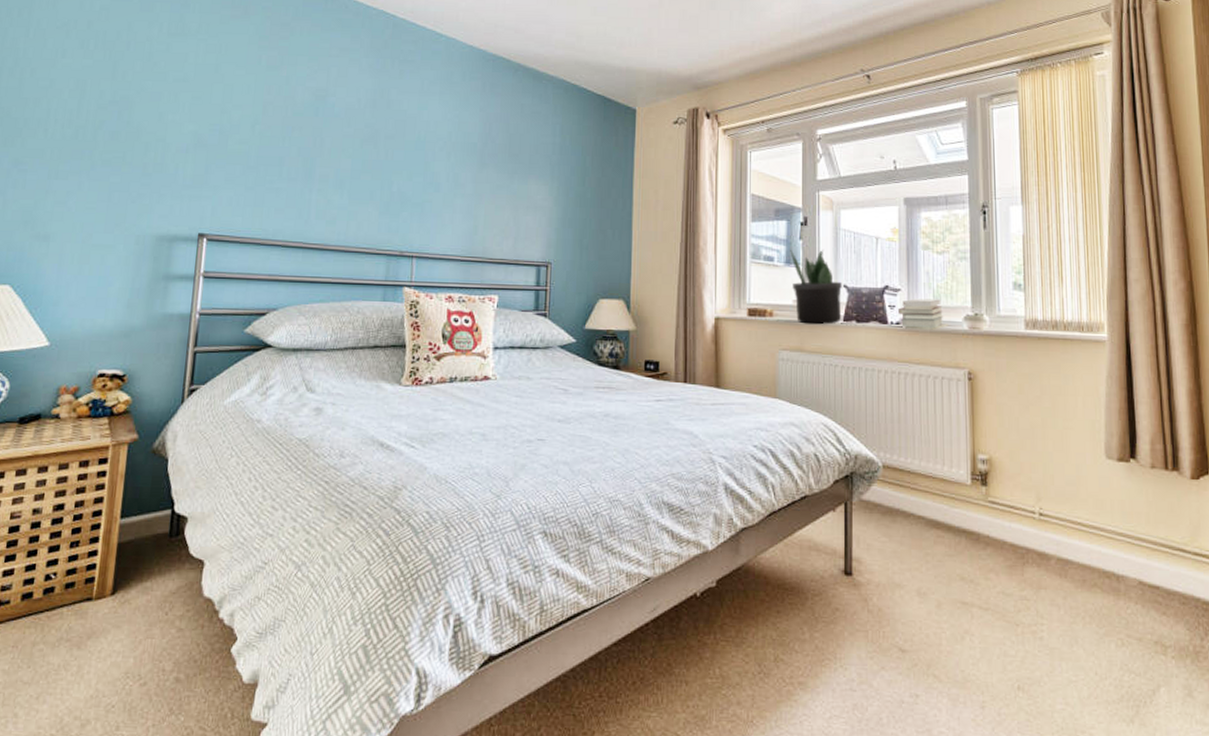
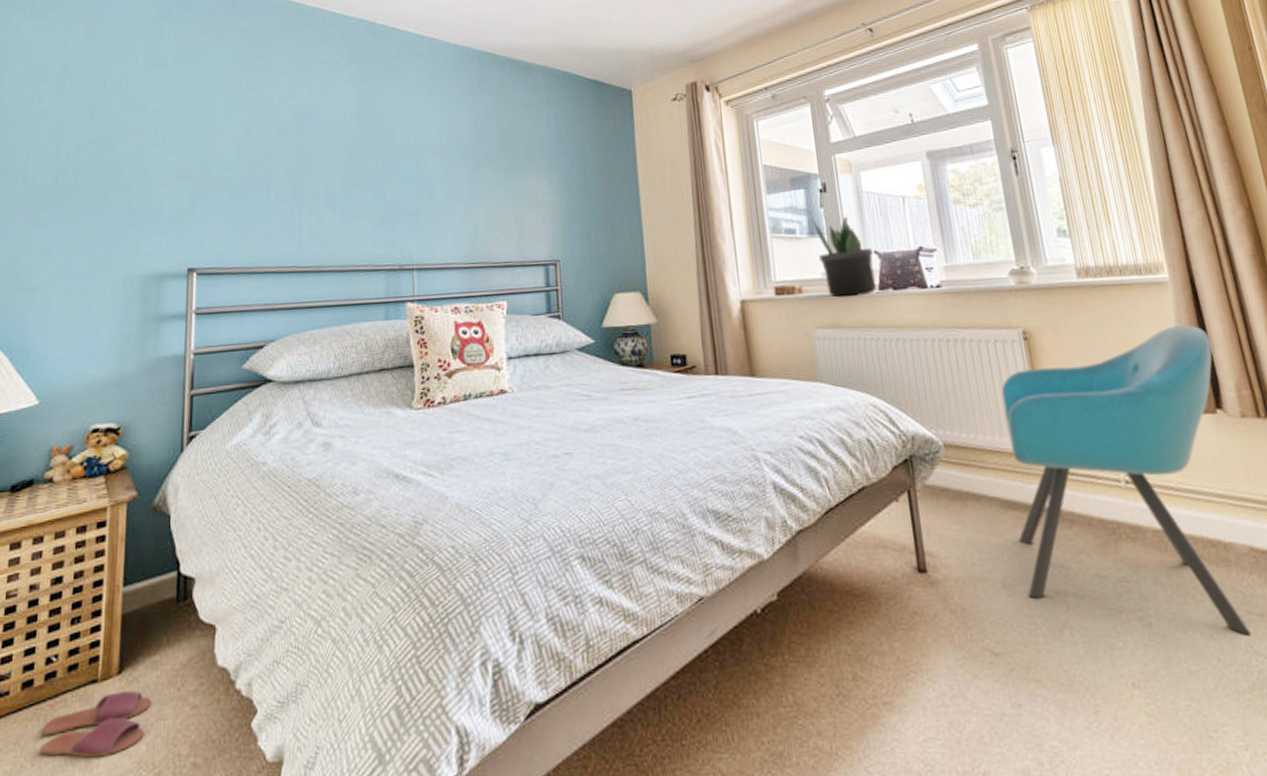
slippers: none [36,610,141,665] -> present [40,691,152,758]
books: present [898,298,948,330] -> none [937,255,994,292]
chair: none [938,381,1136,655] -> present [1001,325,1251,635]

